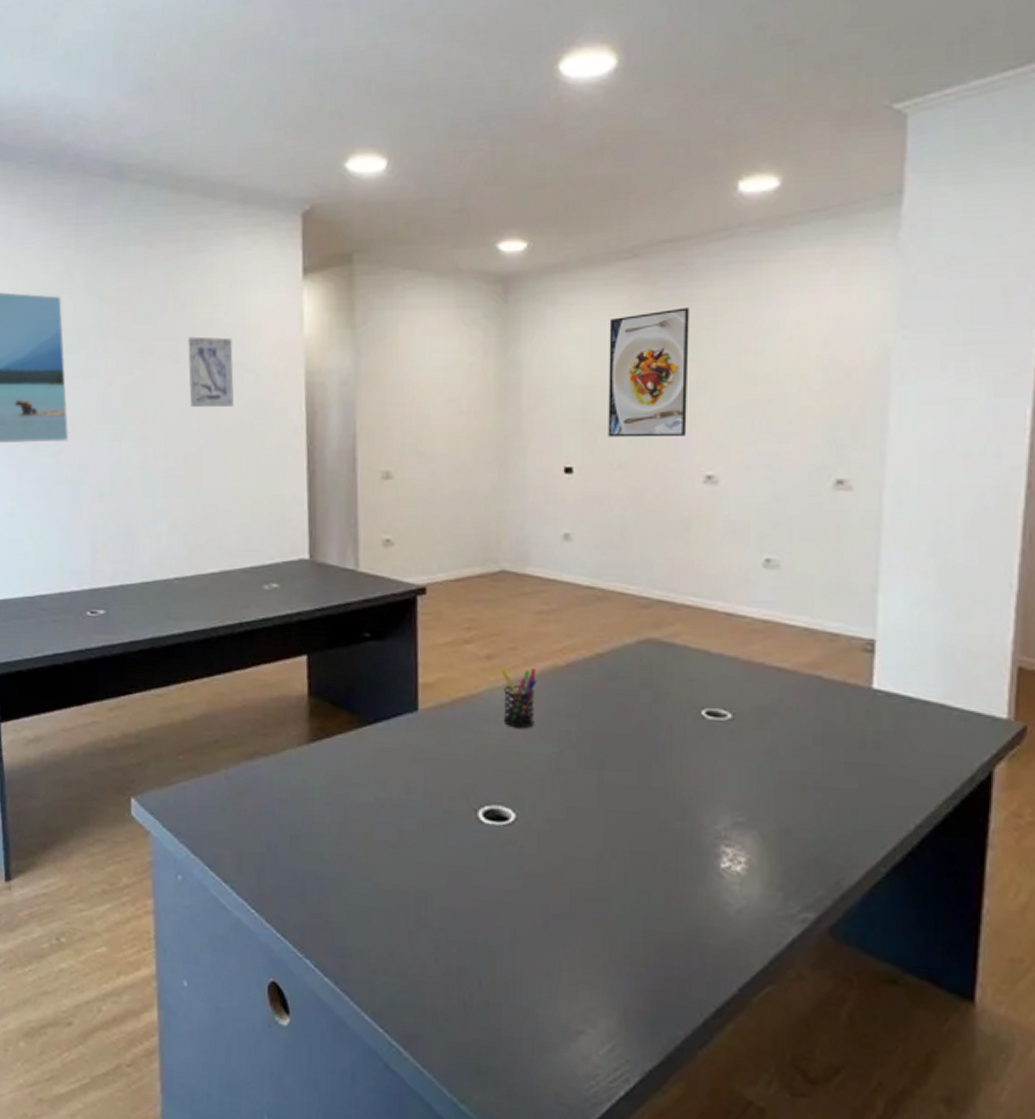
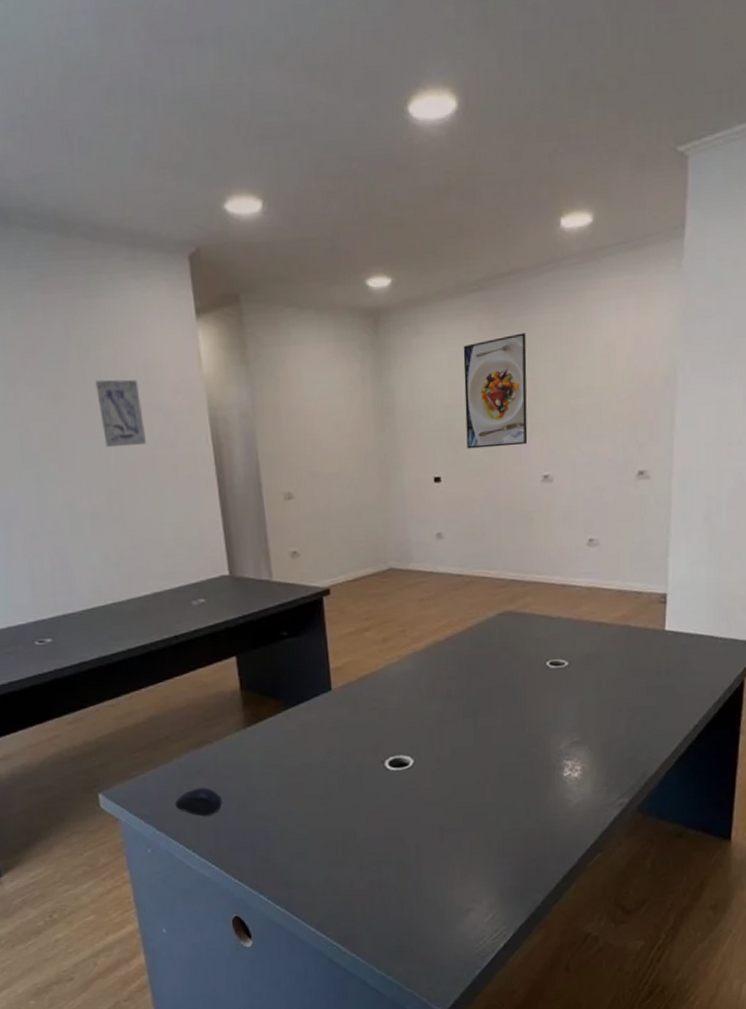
computer mouse: none [216,808,272,845] -> present [174,787,222,816]
pen holder: present [501,668,536,729] -> none [395,645,423,694]

